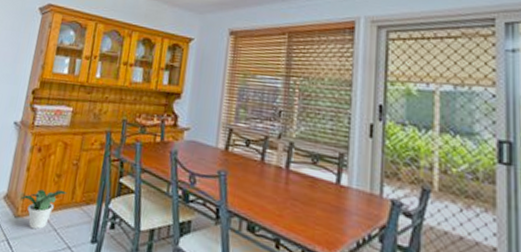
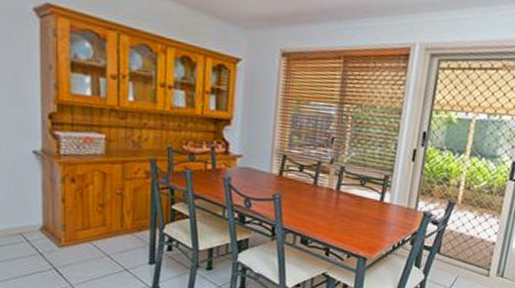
potted plant: present [20,189,67,230] -> none [61,218,115,257]

